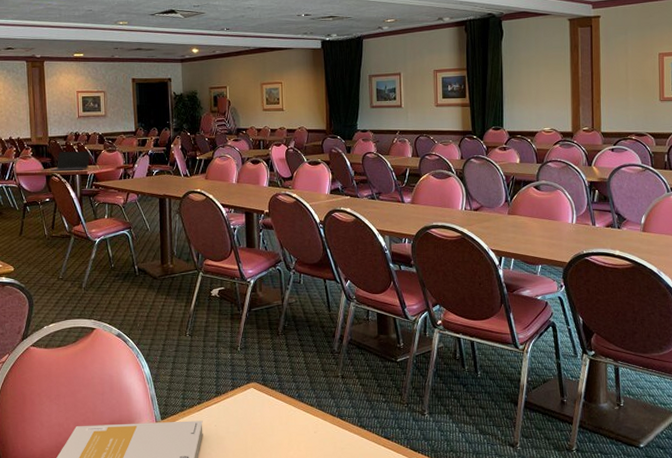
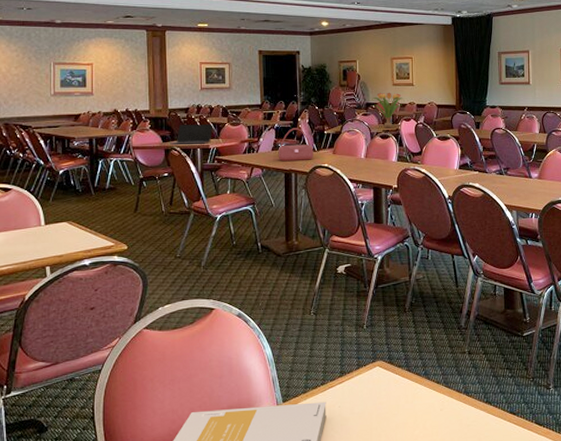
handbag: none [152,154,186,187] -> present [278,128,313,162]
flower arrangement: none [243,117,273,154] -> present [372,92,403,129]

